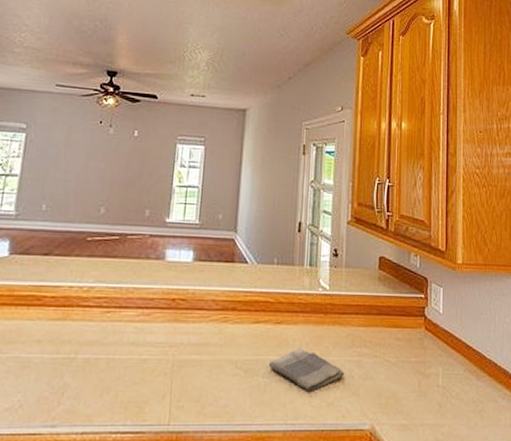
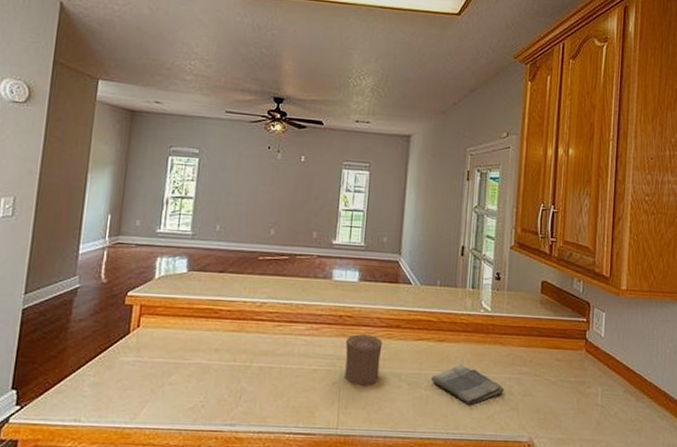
cup: none [177,319,218,375] -> present [345,334,383,386]

